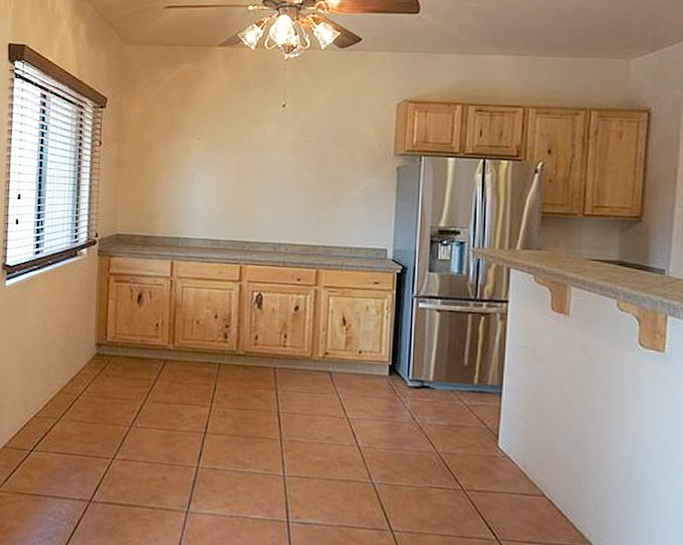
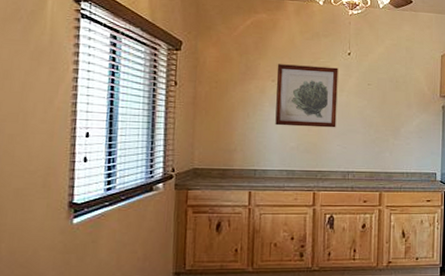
wall art: none [200,119,271,193] -> present [275,64,339,128]

